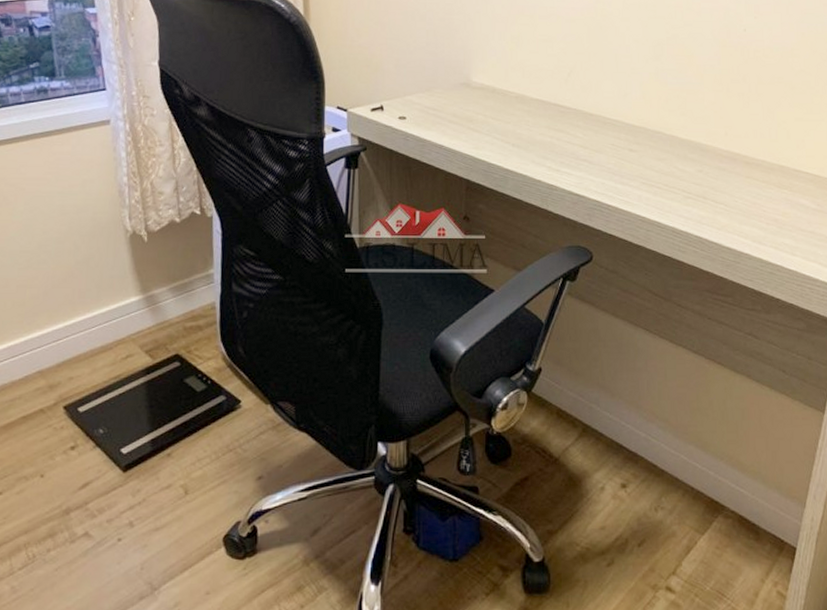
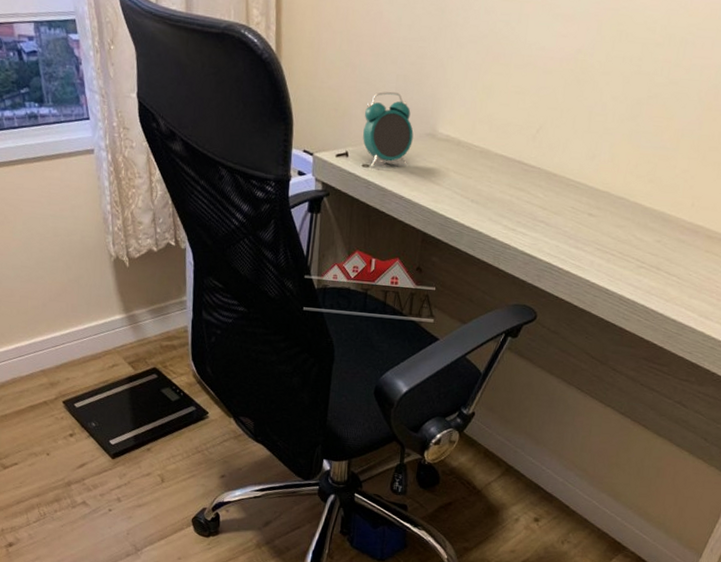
alarm clock: none [397,46,448,119] -> present [363,91,414,167]

